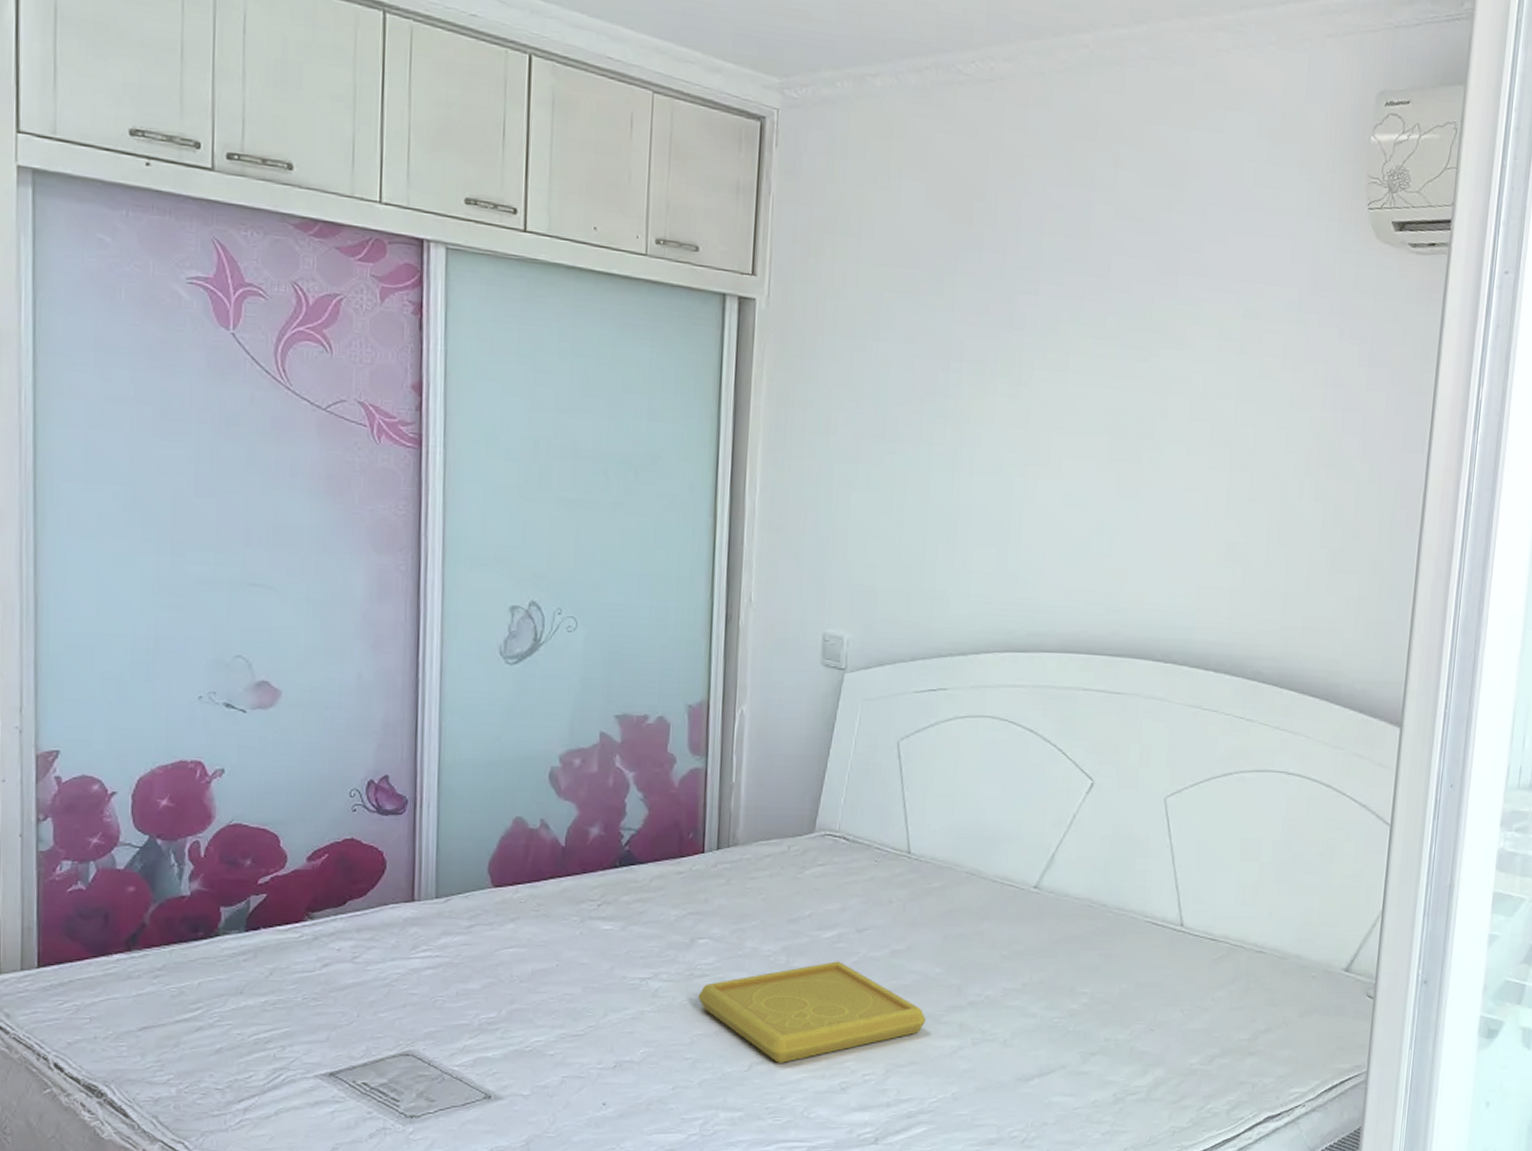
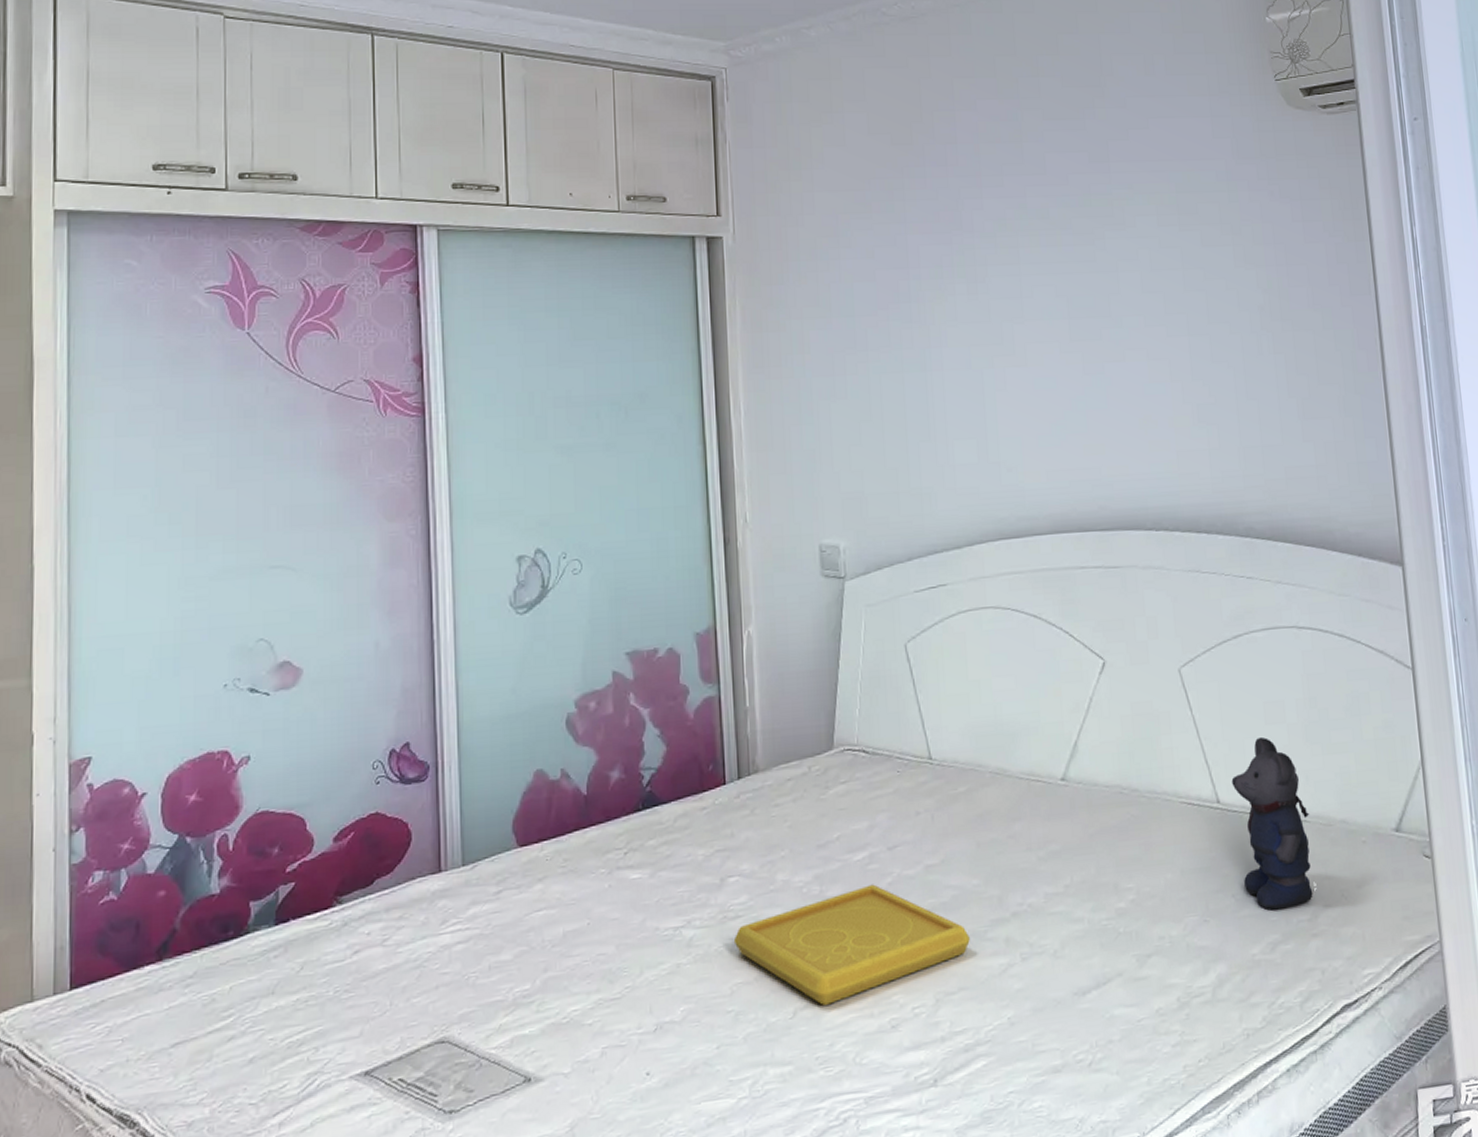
bear: none [1193,870,1267,1027] -> present [1231,736,1314,910]

